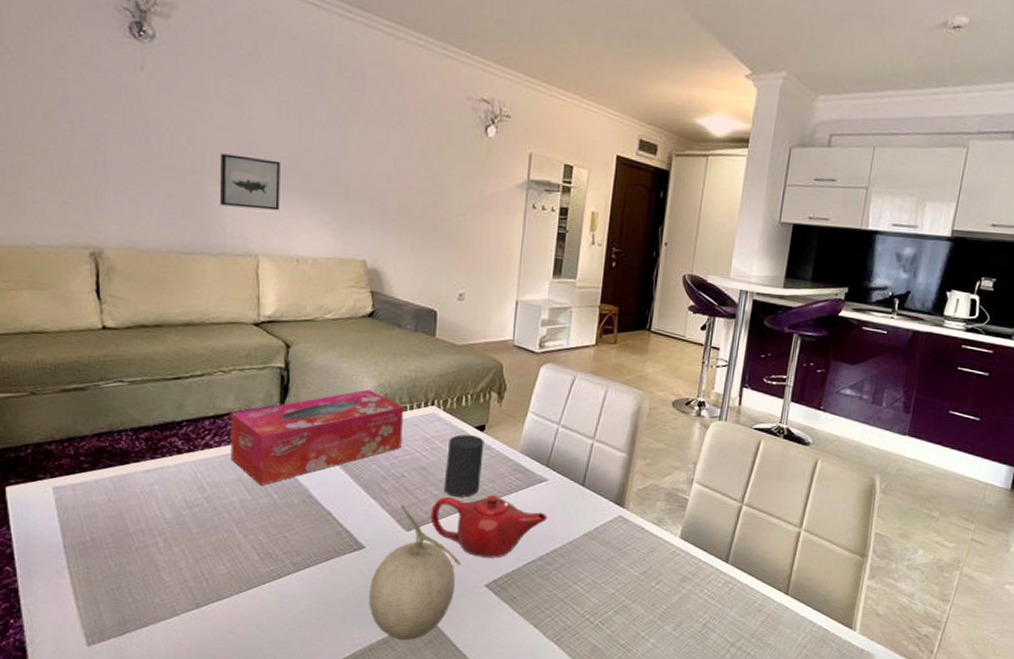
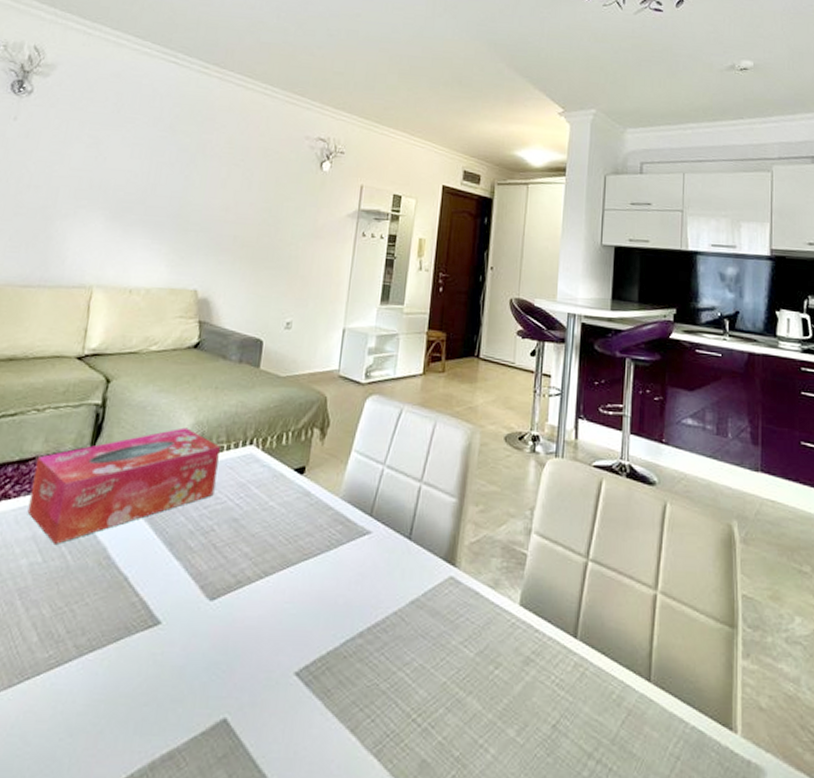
wall art: present [220,153,281,211] -> none [64,191,127,243]
fruit: present [369,504,461,641] -> none [157,565,269,755]
teapot: present [430,495,548,558] -> none [238,552,371,636]
cup: present [443,434,485,497] -> none [255,478,304,556]

